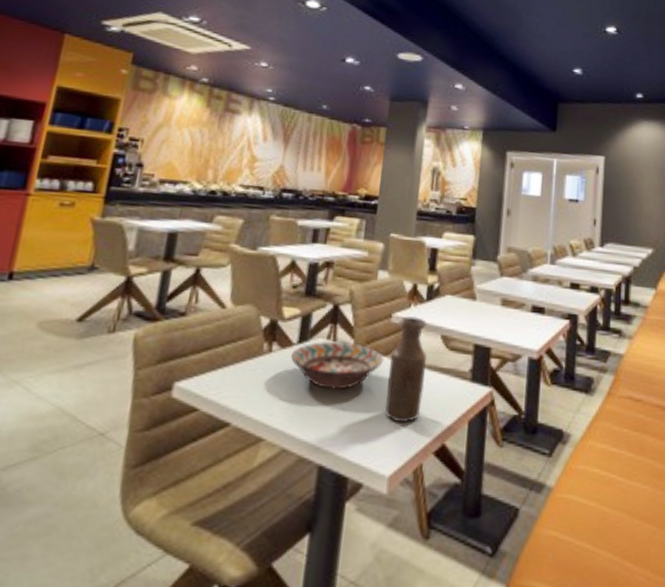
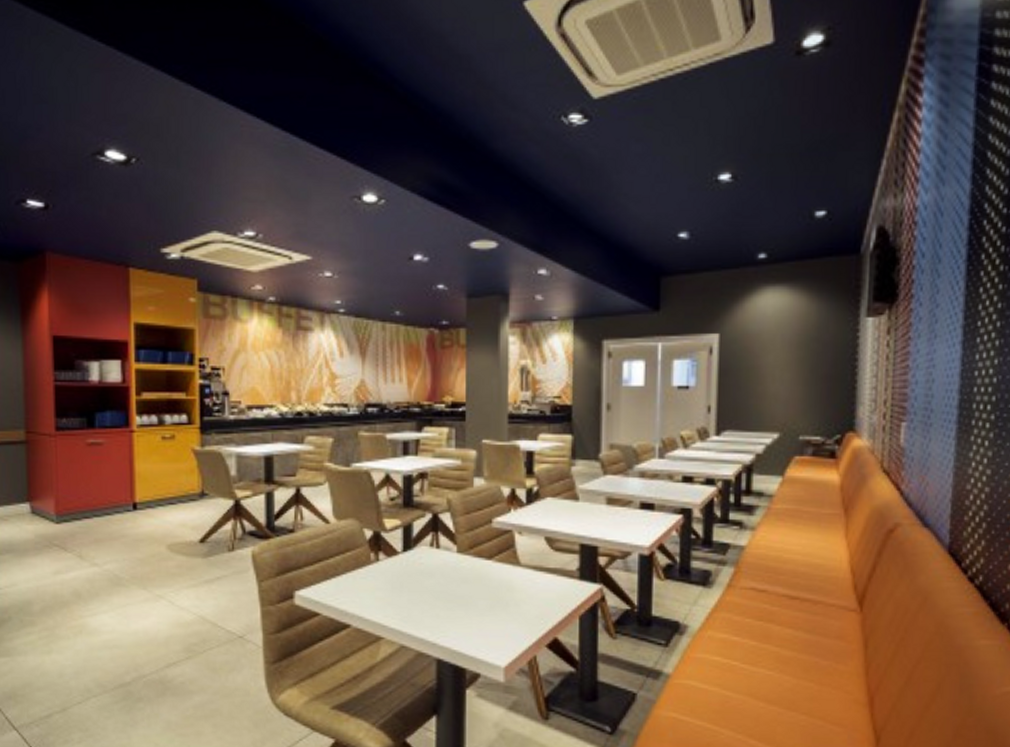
decorative bowl: present [291,341,384,390] -> none [398,548,489,592]
bottle: present [385,316,428,422] -> none [494,521,532,619]

